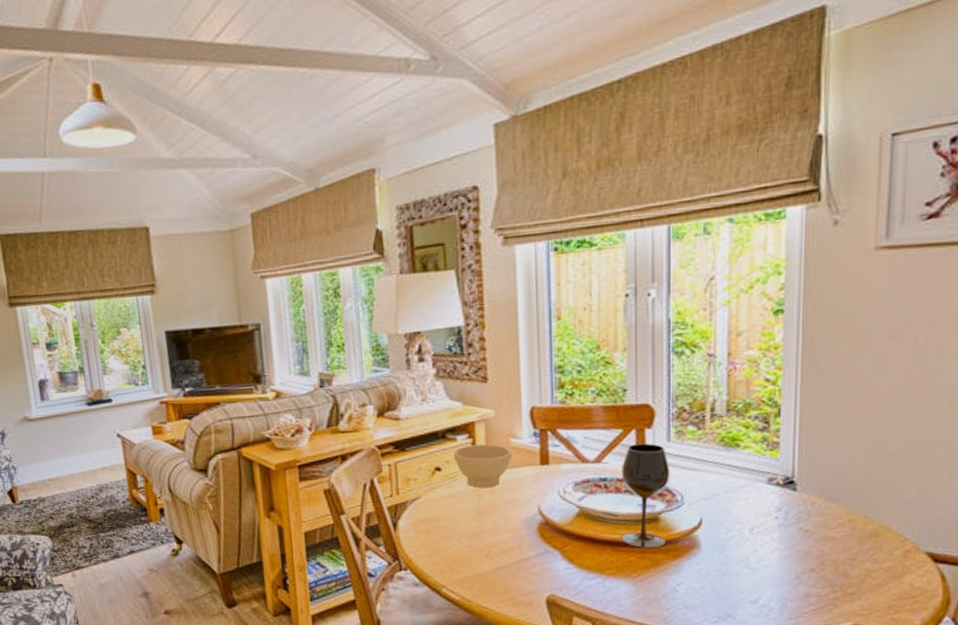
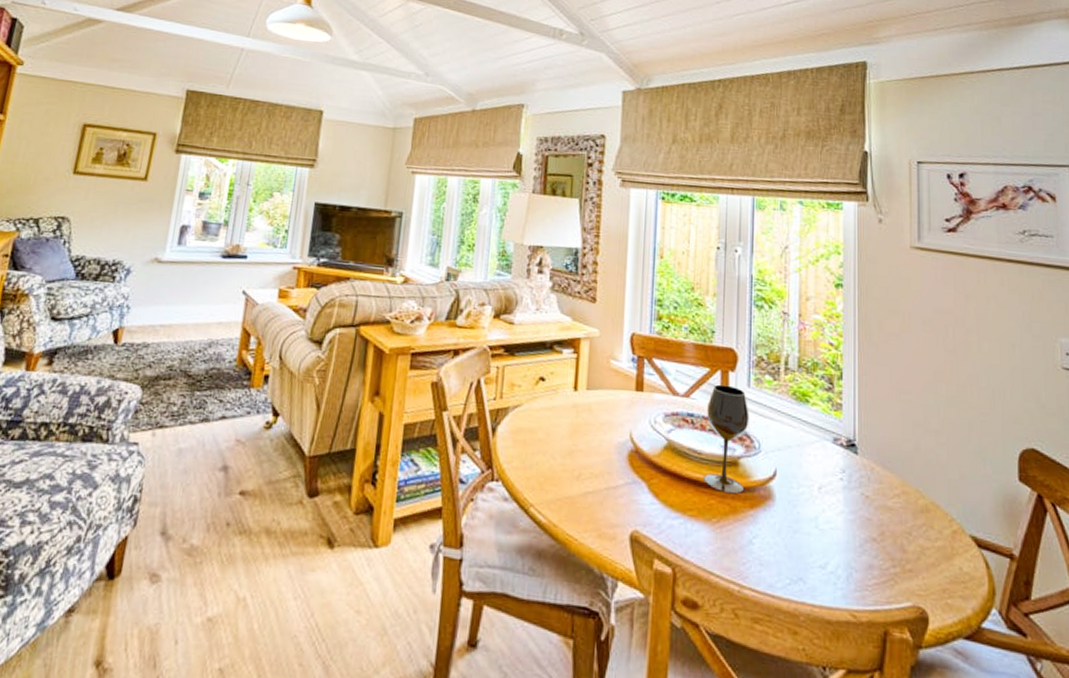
bowl: present [454,444,513,489] -> none [558,360,612,406]

